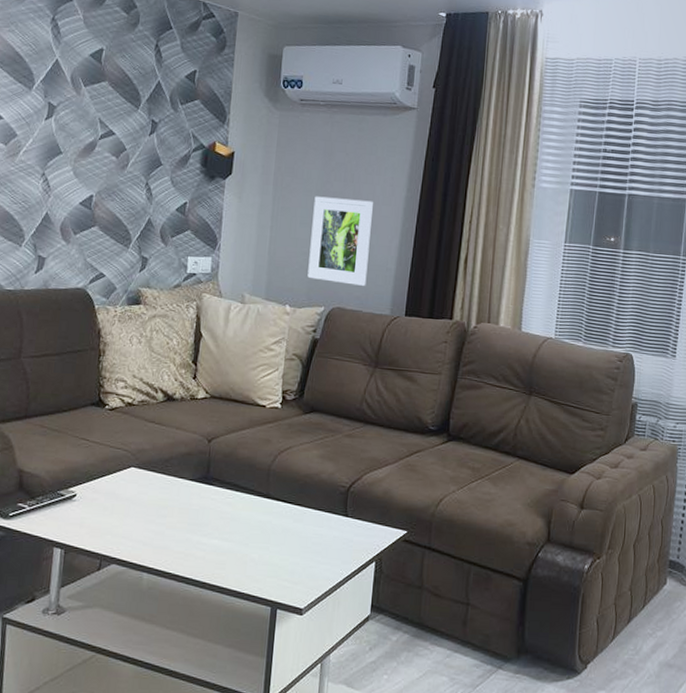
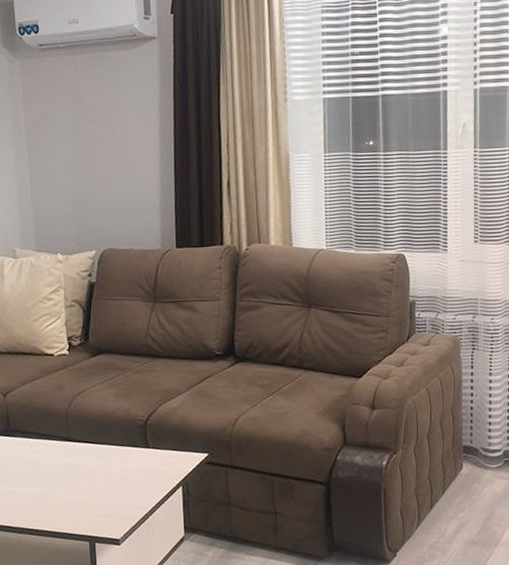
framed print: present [307,196,373,286] -> none [69,138,133,225]

